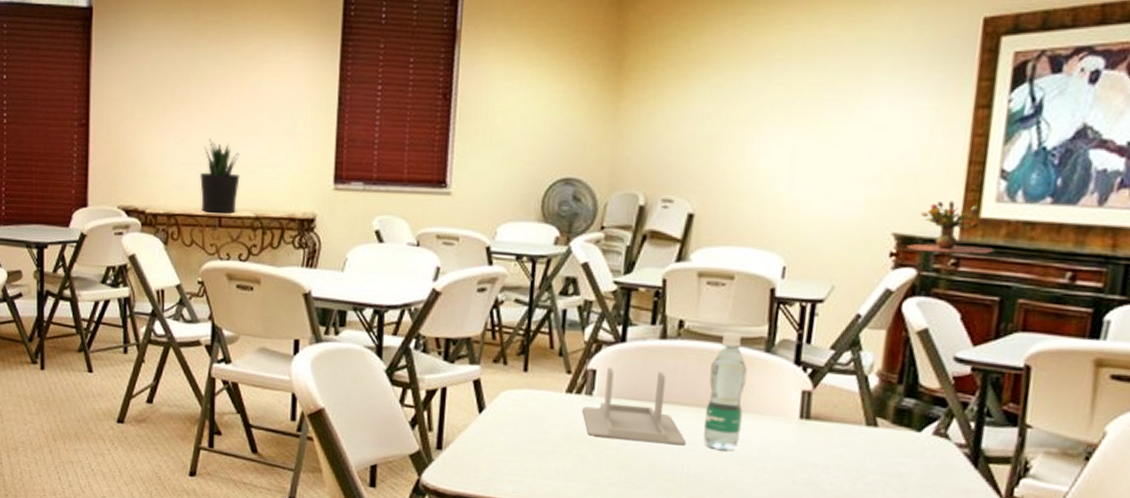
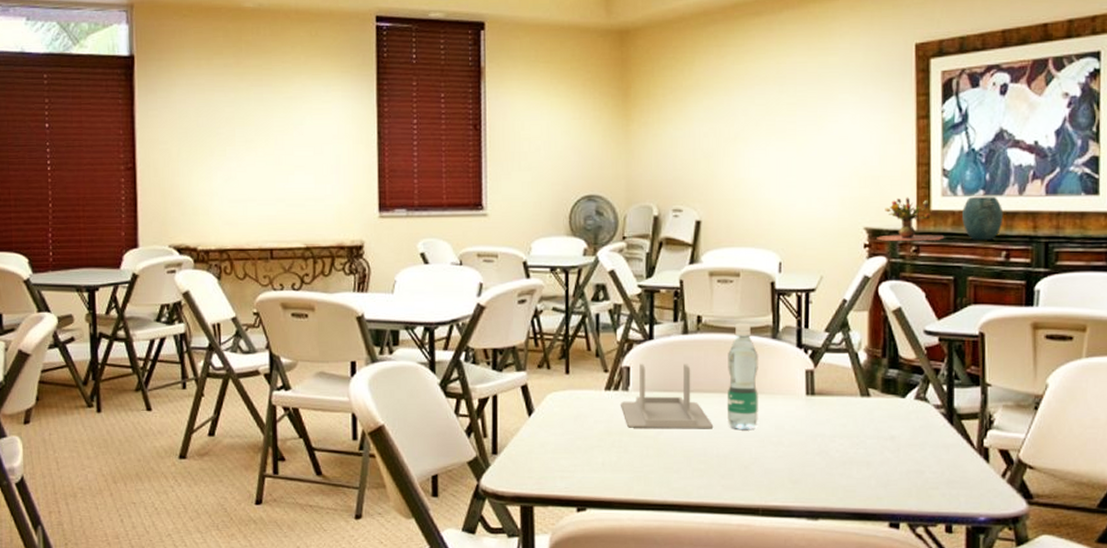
planter: present [200,139,240,214] -> none [250,176,288,247]
vase: none [1019,204,1075,258] -> present [962,196,1004,241]

